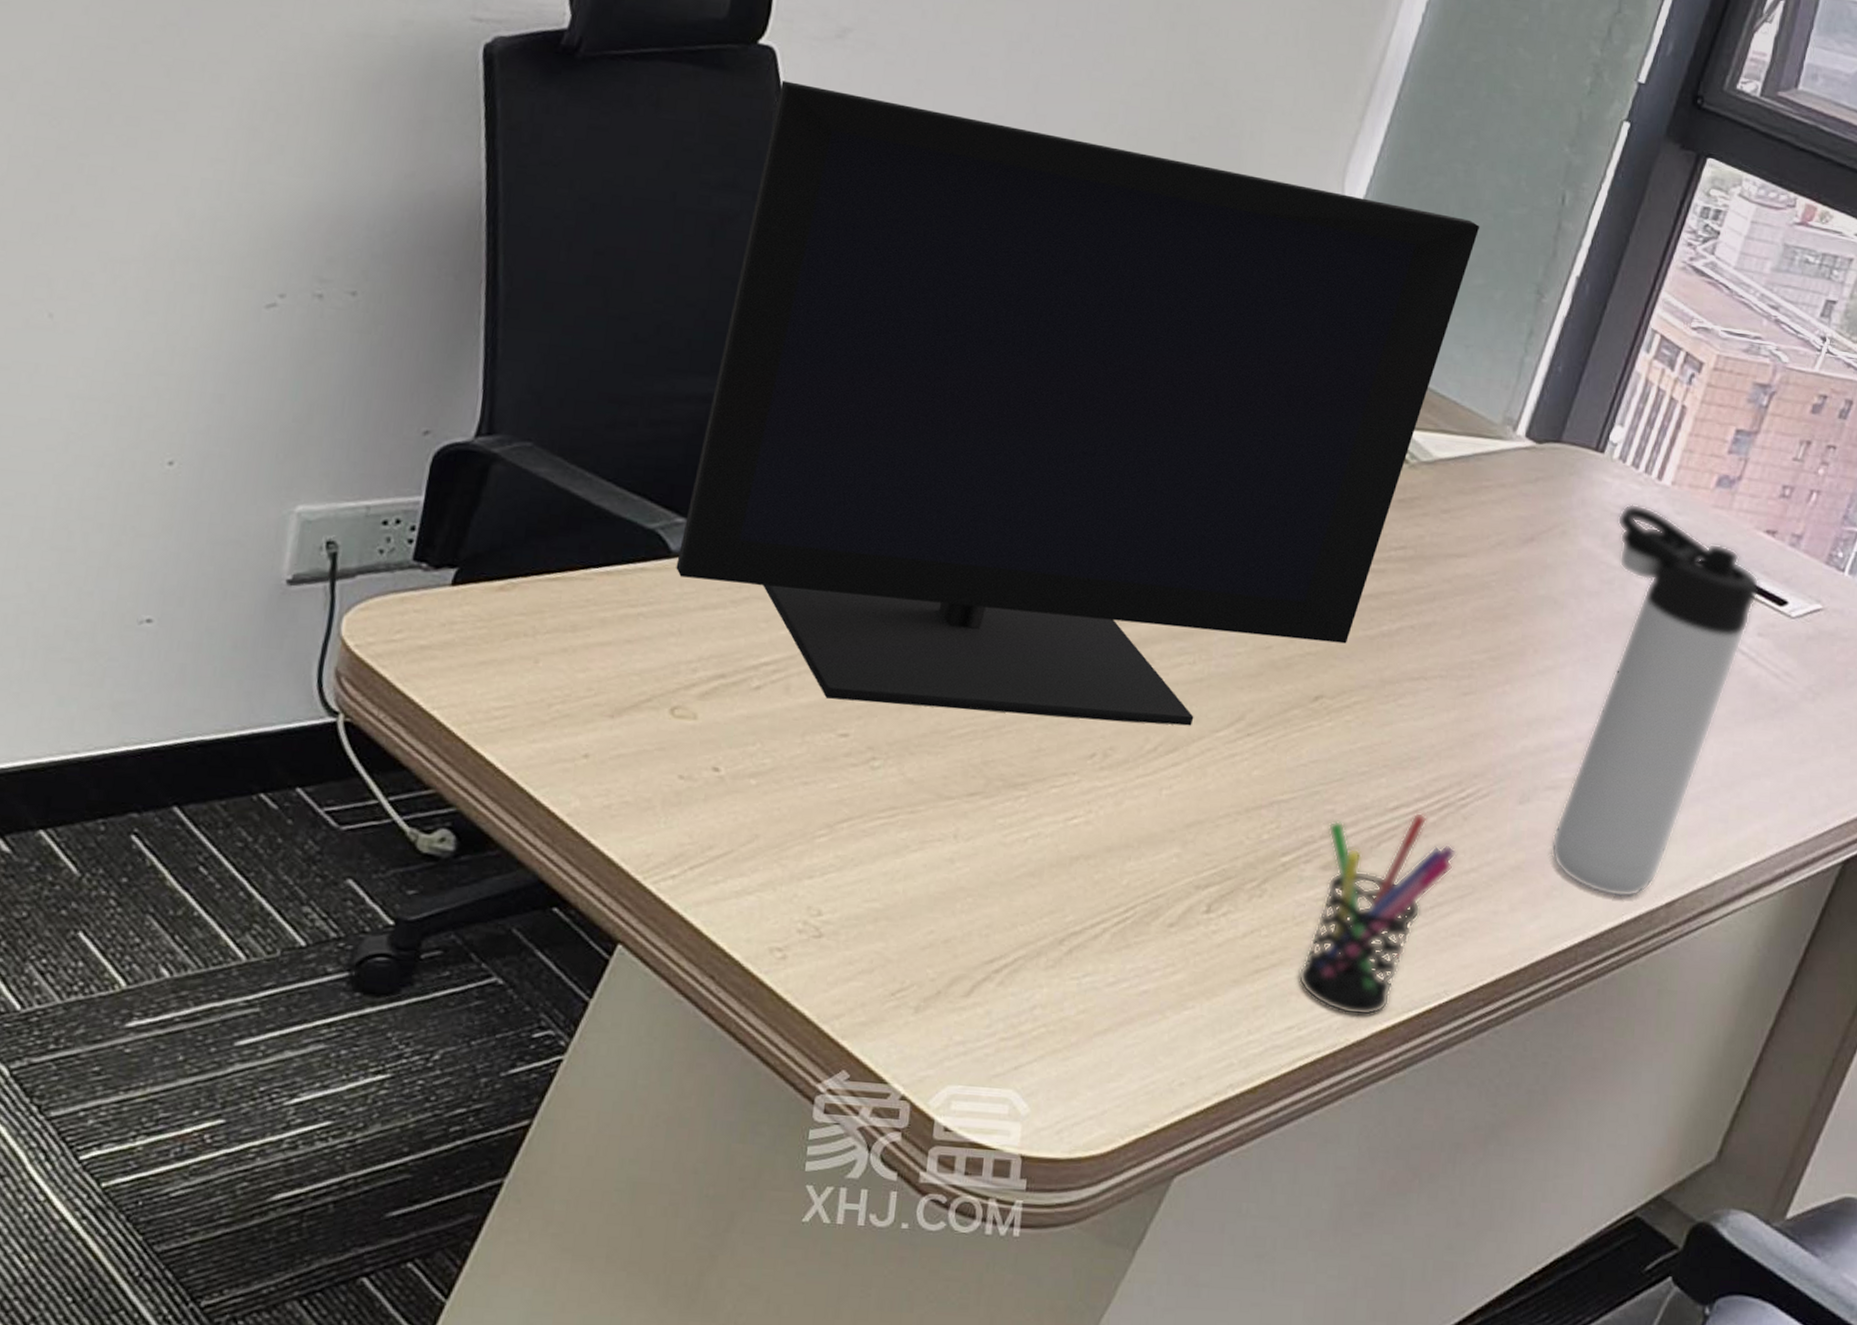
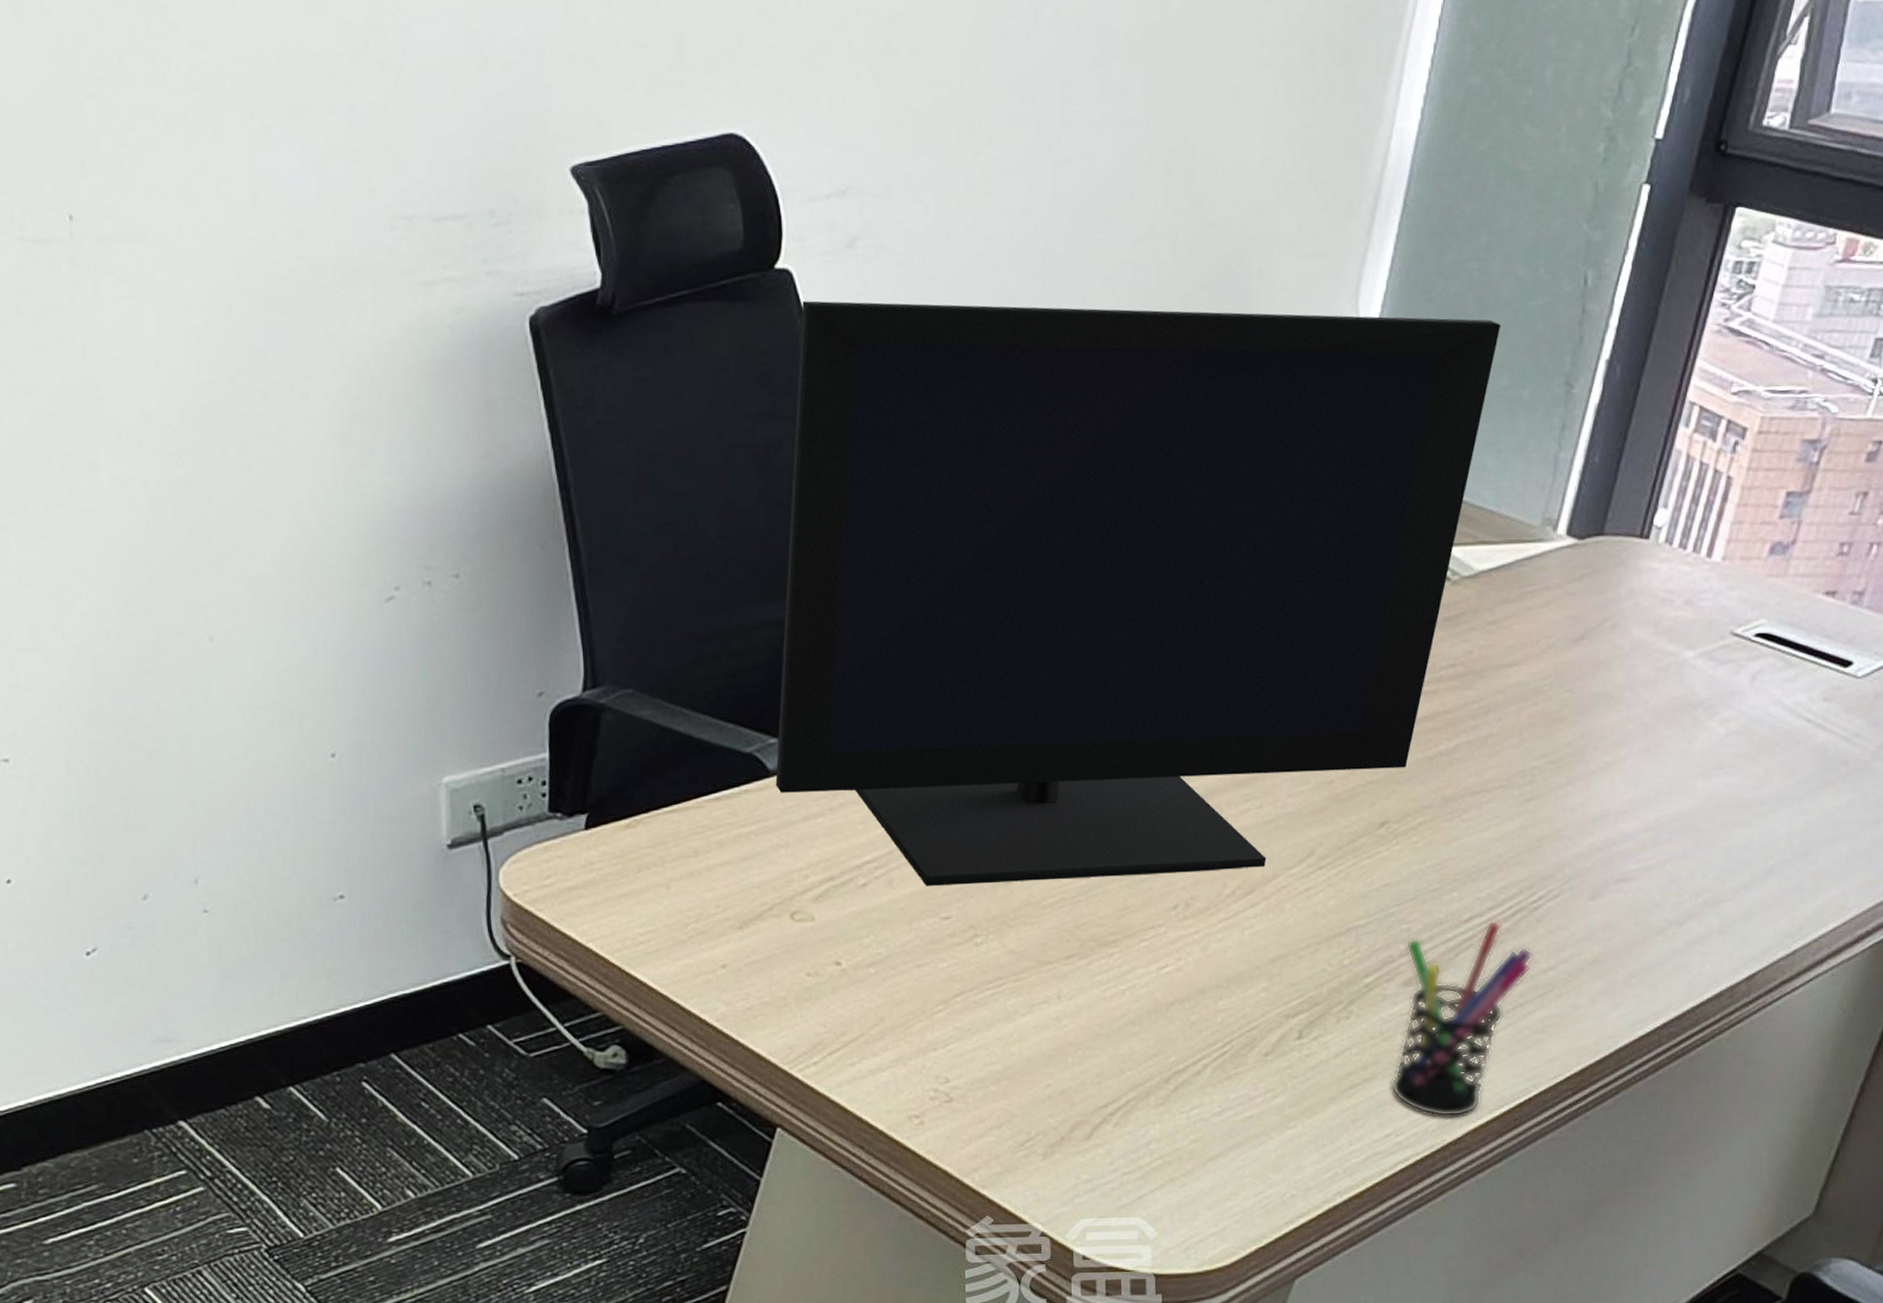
thermos bottle: present [1551,503,1759,898] -> none [1626,585,1822,977]

